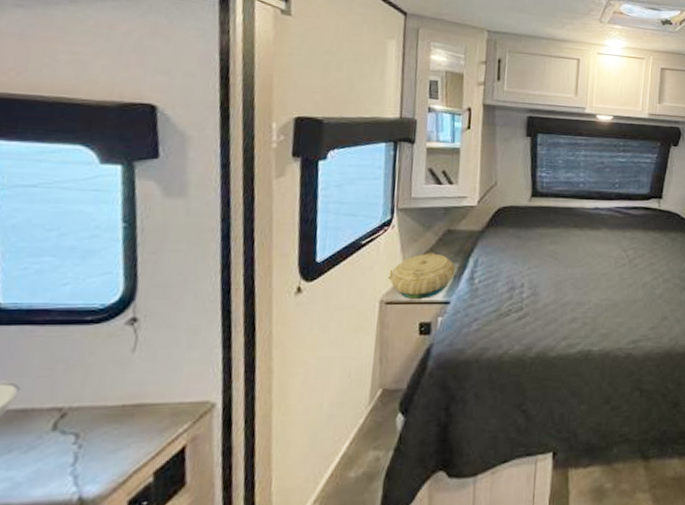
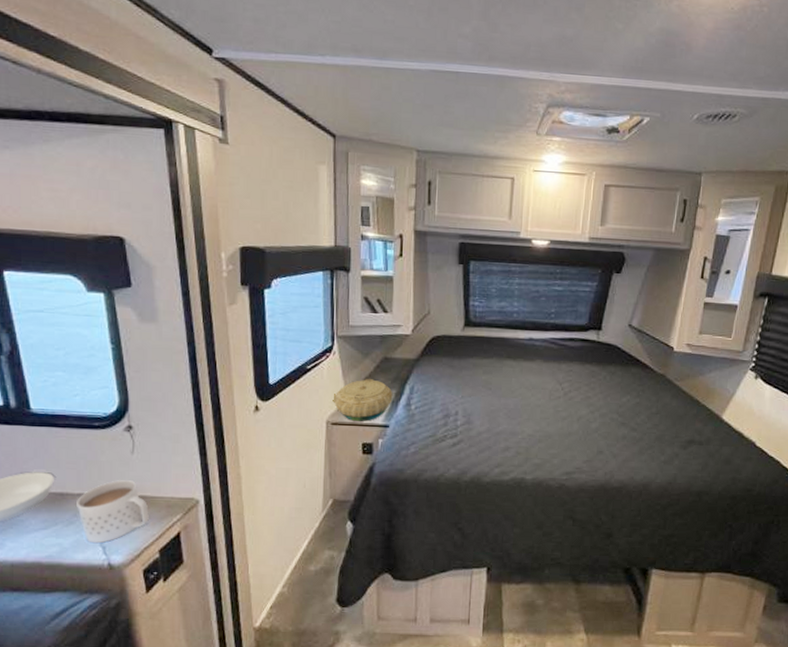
mug: none [44,384,147,473] -> present [77,479,150,544]

